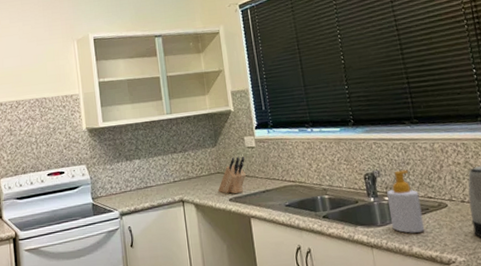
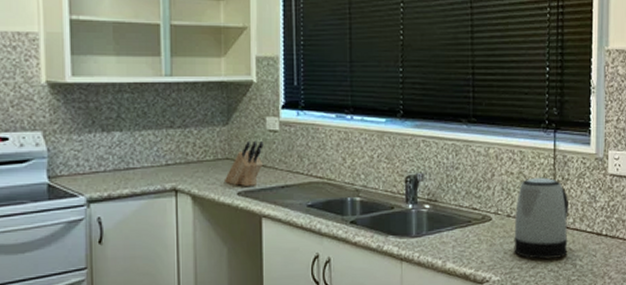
soap bottle: present [386,170,425,233] -> none [427,175,463,247]

